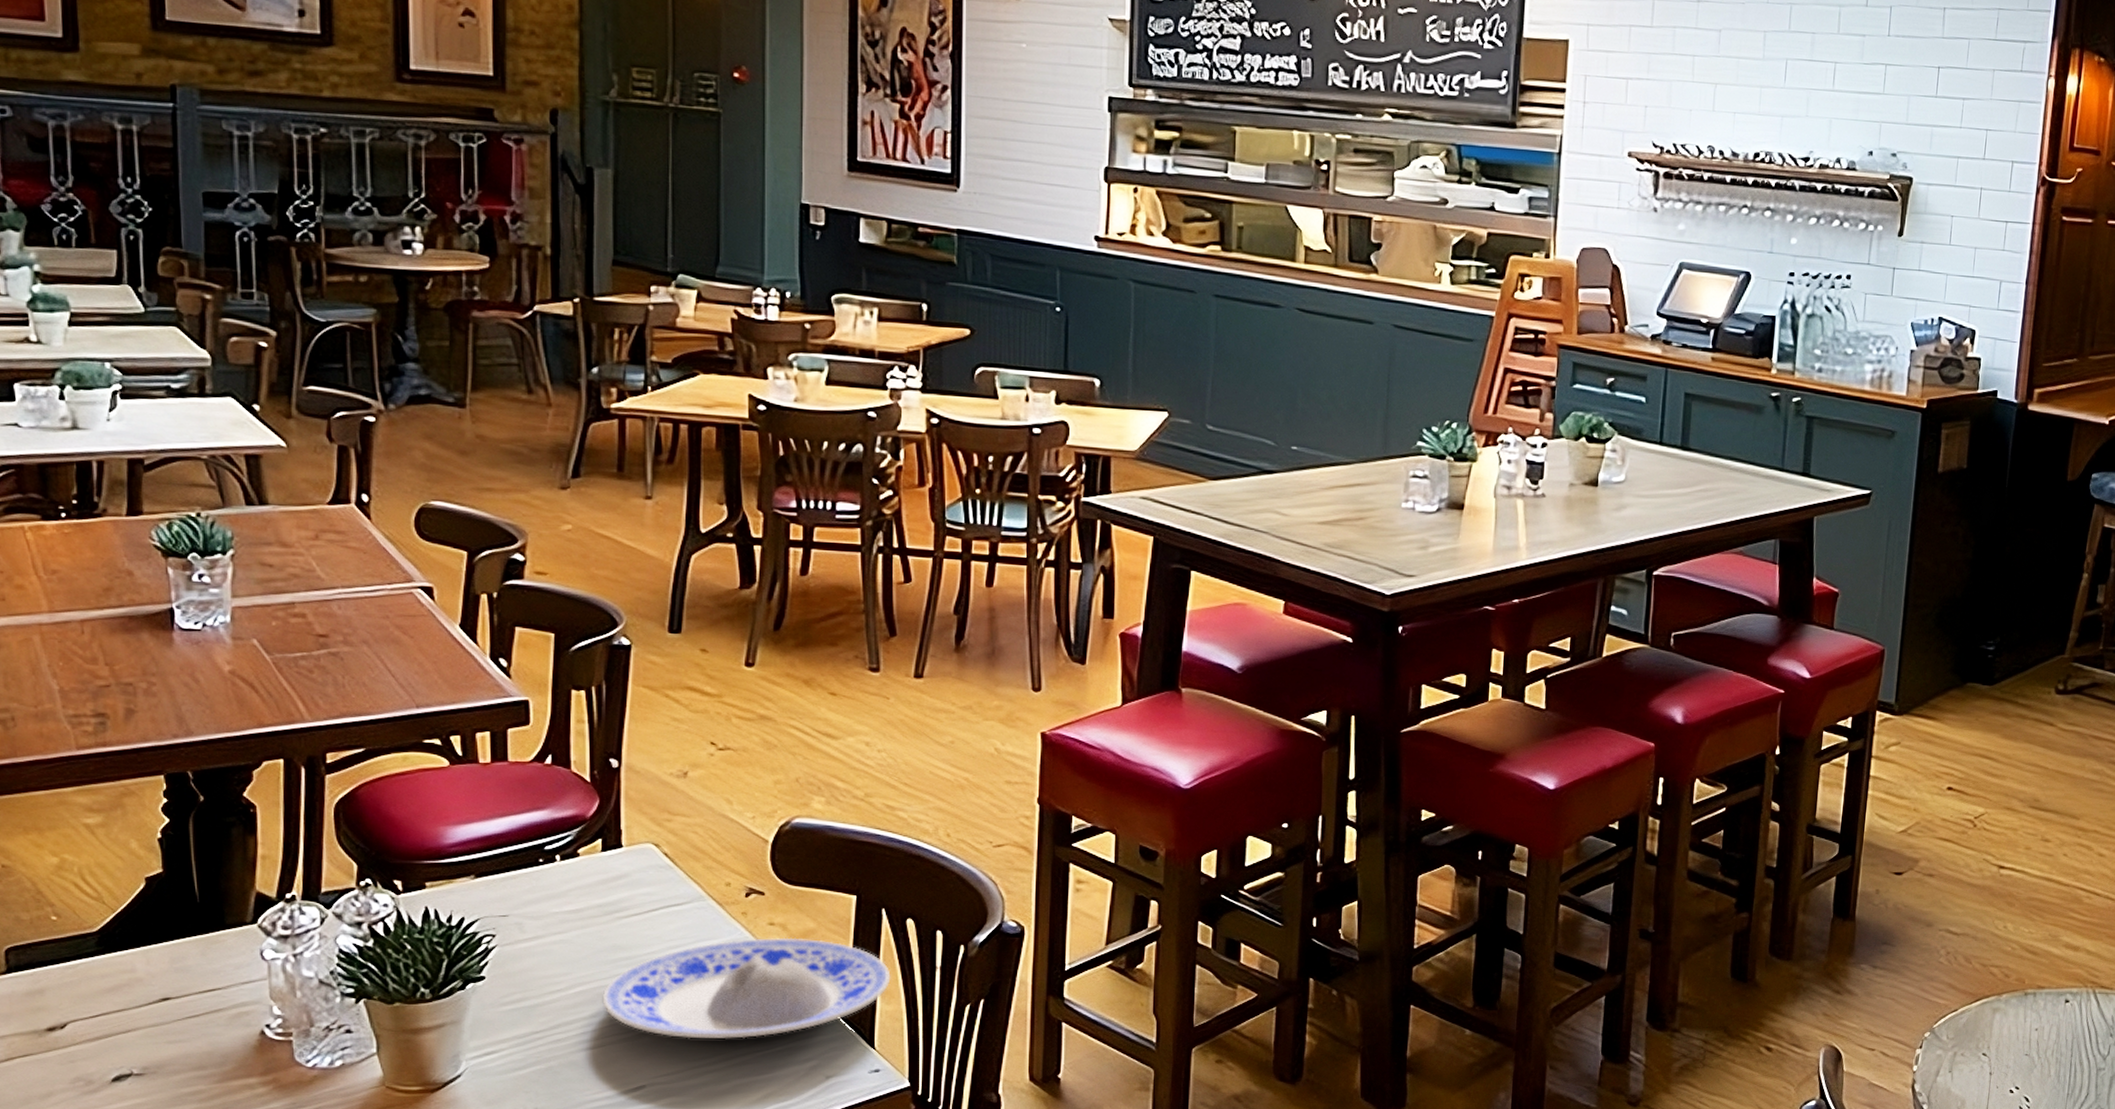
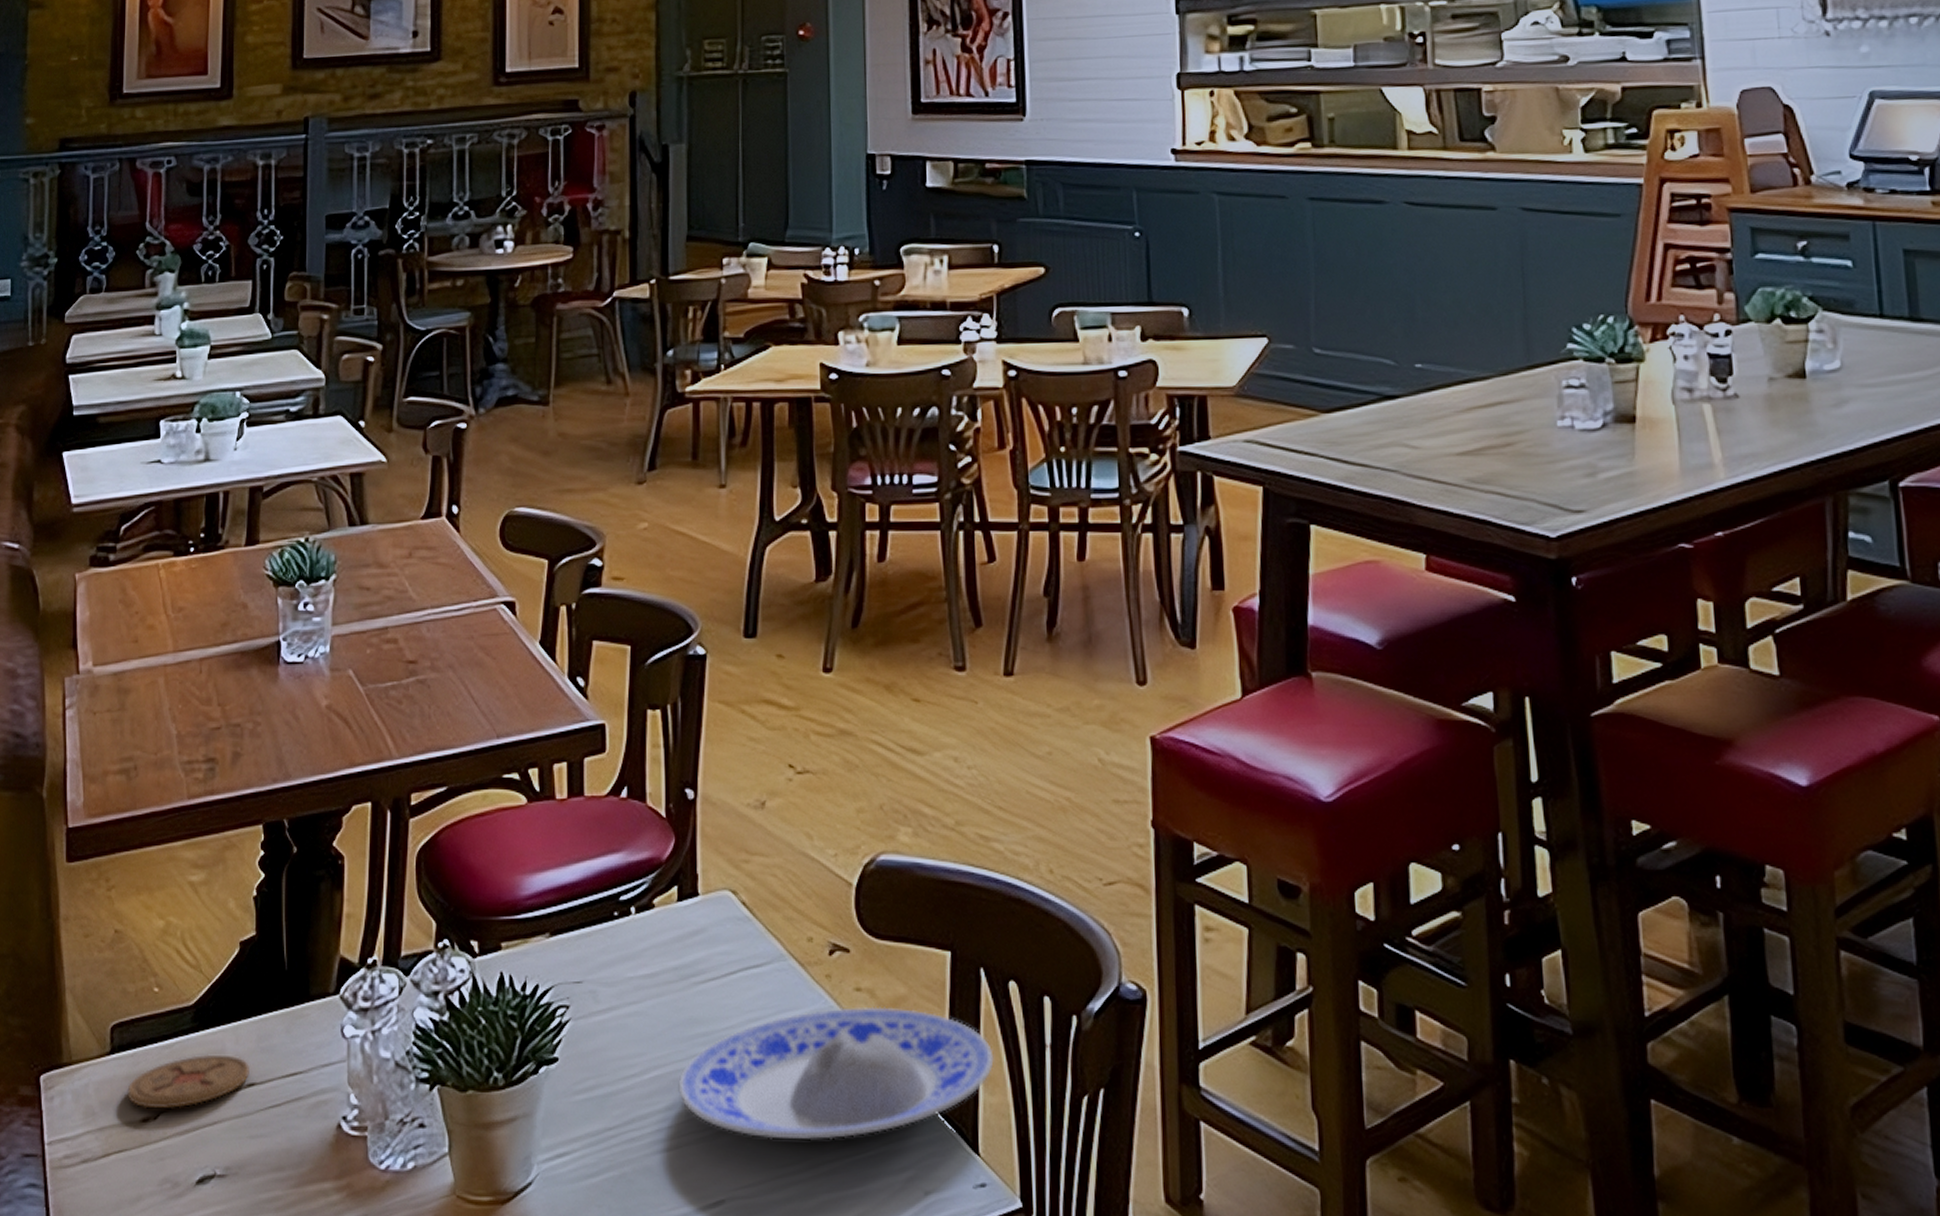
coaster: none [28,973,164,1020] -> present [127,1054,249,1109]

